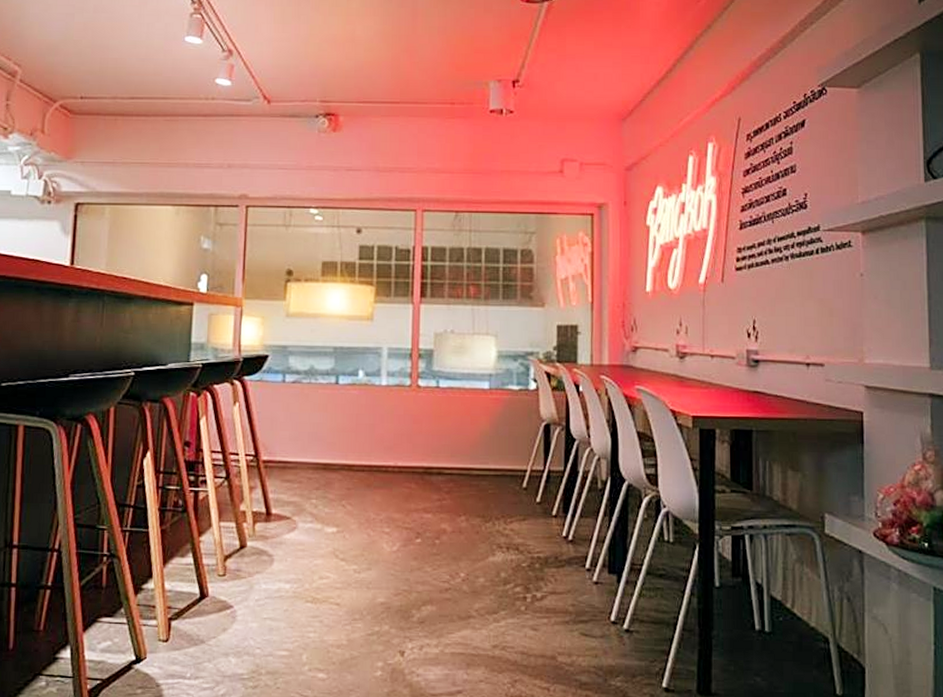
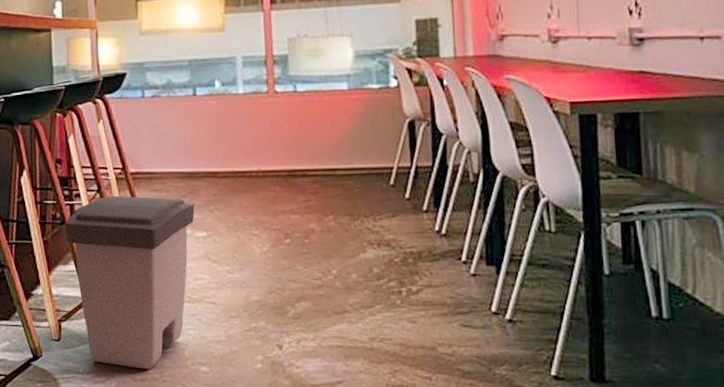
trash can: none [186,485,326,675] -> present [64,196,195,370]

